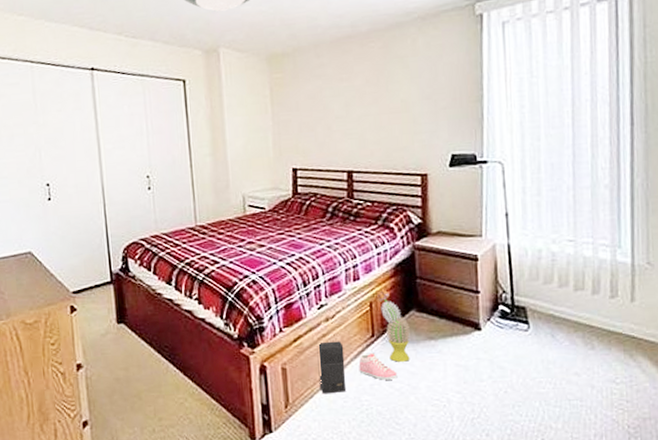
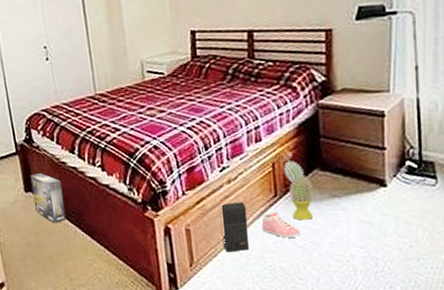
box: none [124,303,159,358] -> present [30,172,66,224]

